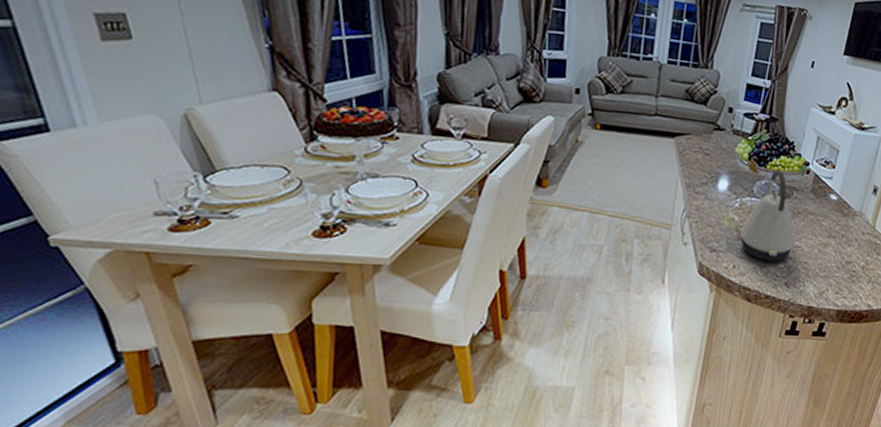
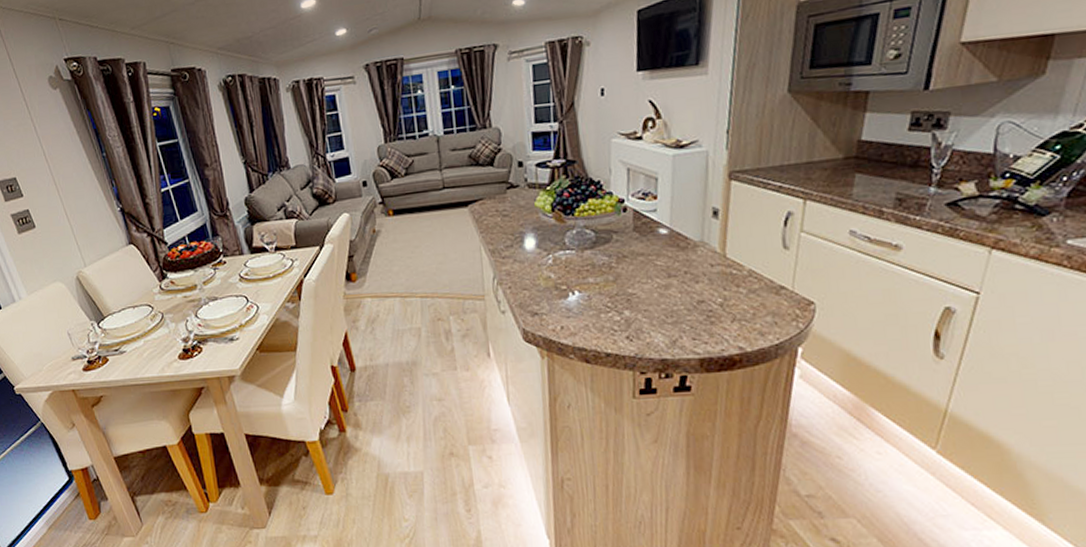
kettle: present [739,169,795,262] -> none [560,214,628,316]

